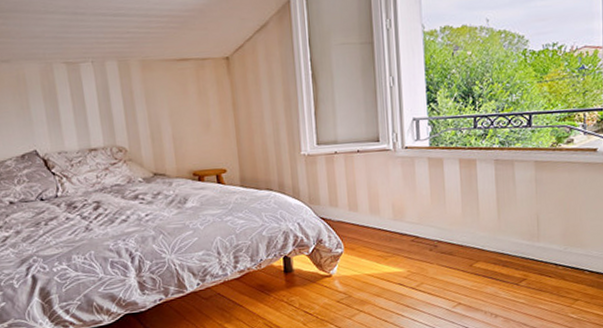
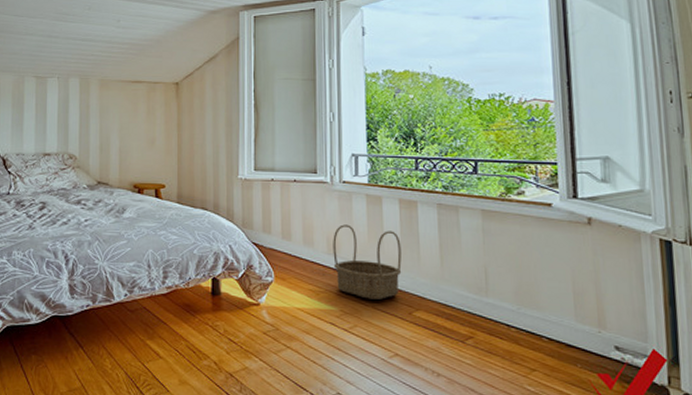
basket: none [398,189,463,258] -> present [333,224,402,299]

